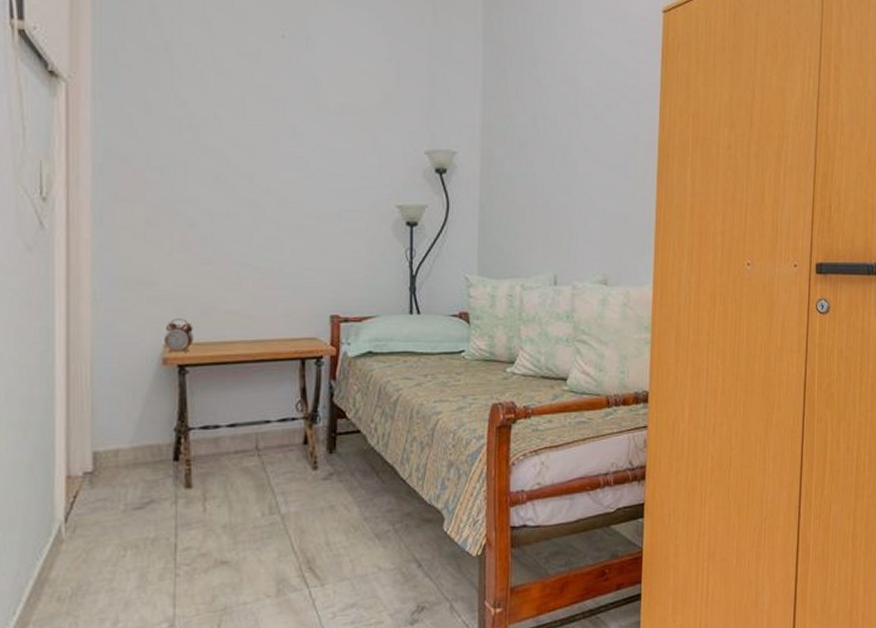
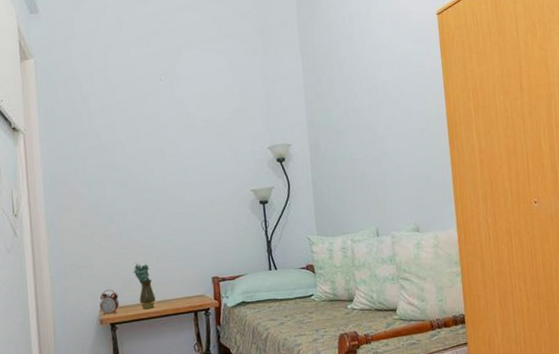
vase: none [218,286,247,350] -> present [133,263,156,310]

